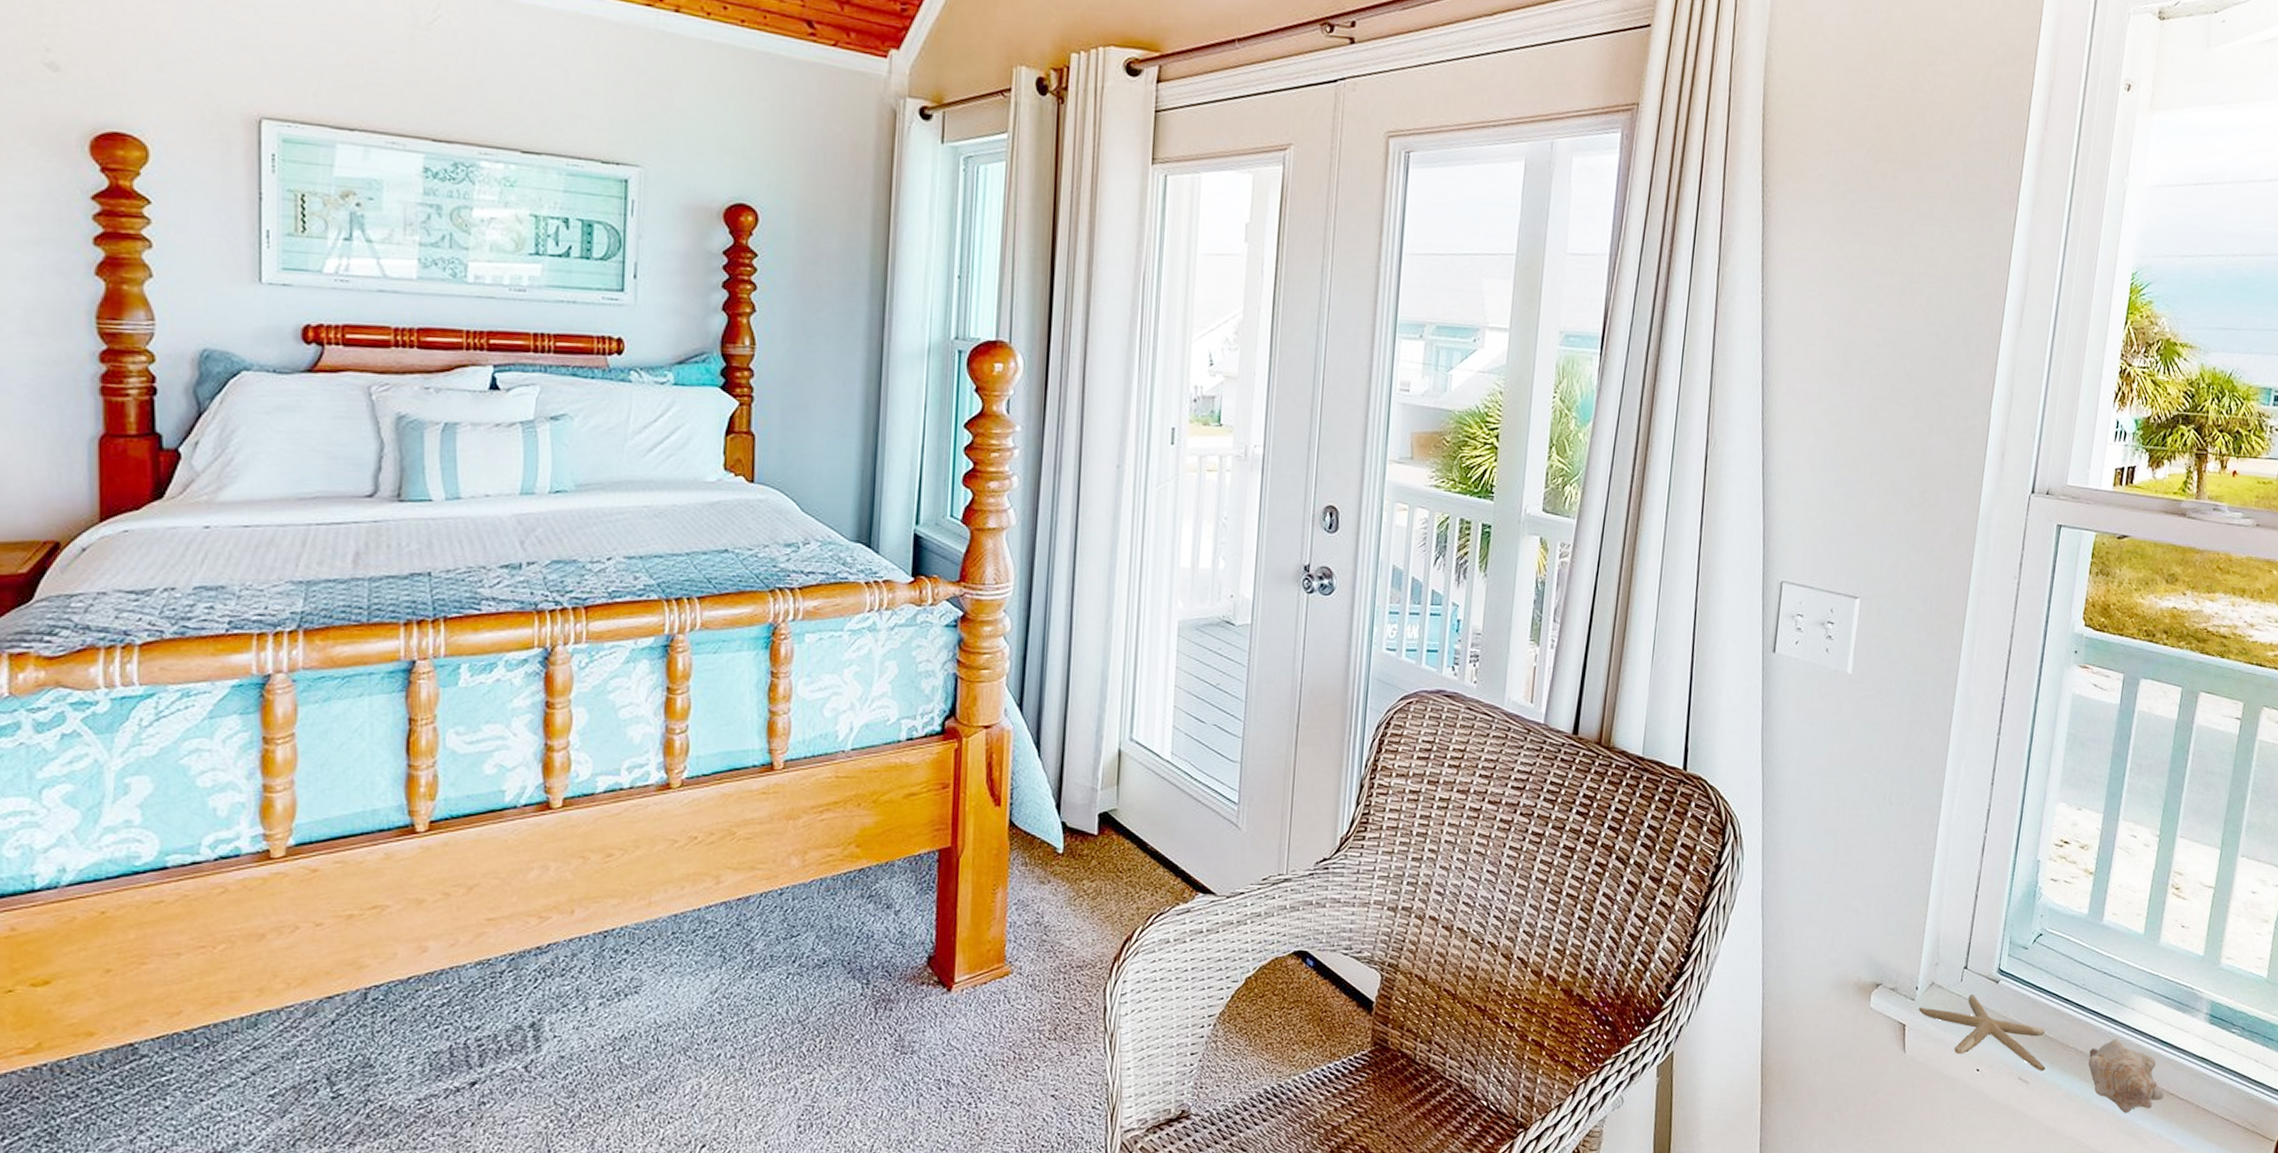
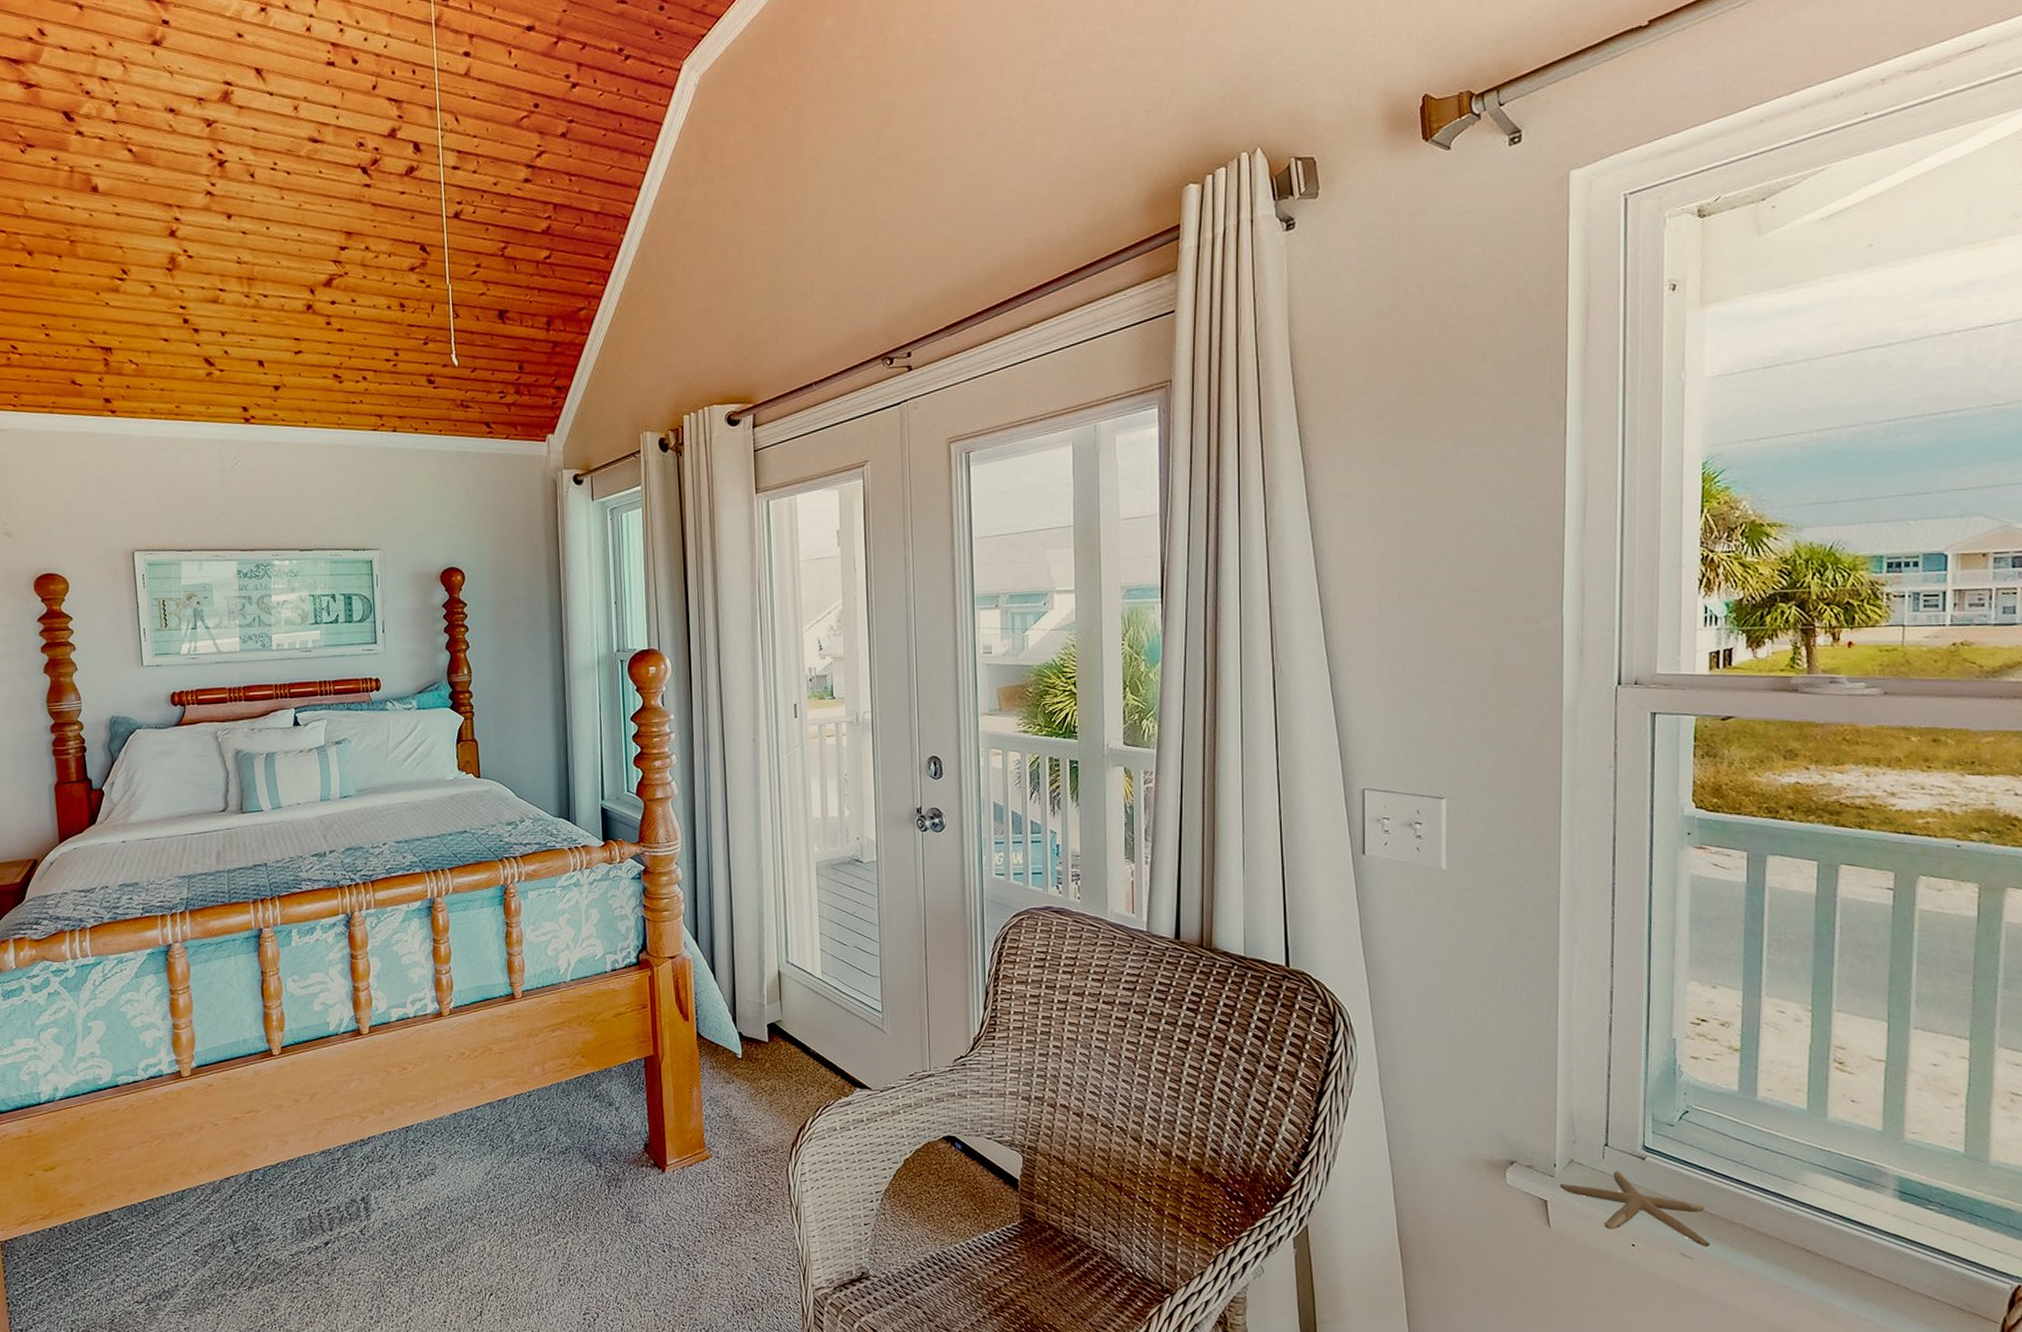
seashell: present [2088,1039,2165,1113] -> none [1759,1215,1855,1291]

